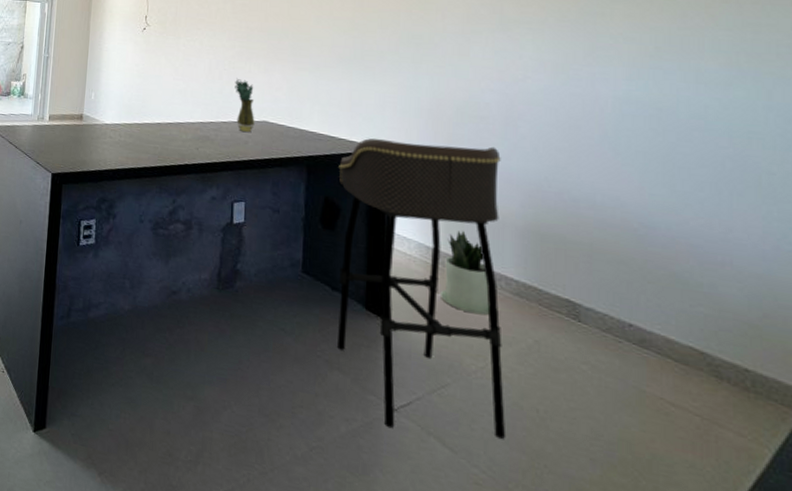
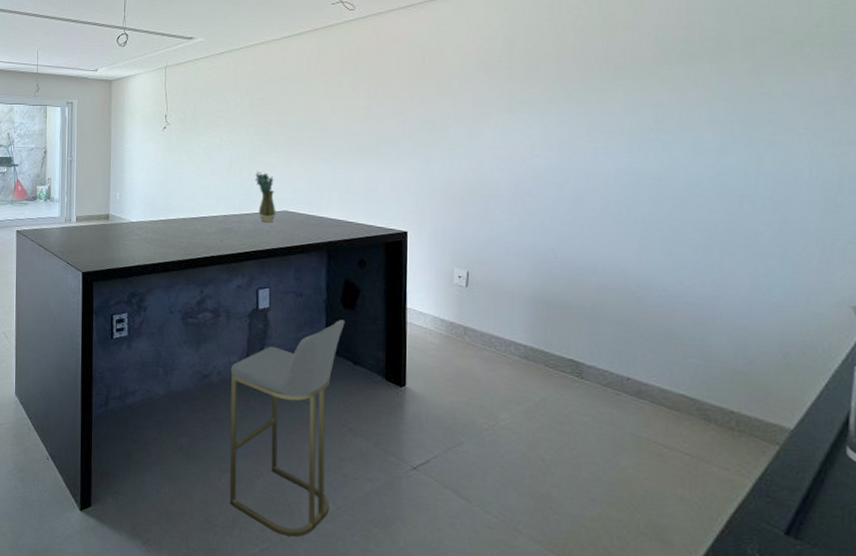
bar stool: none [194,240,324,479] -> present [229,320,345,537]
bar stool: present [337,138,506,439] -> none [357,221,516,487]
planter: present [439,230,491,315] -> none [454,302,501,379]

